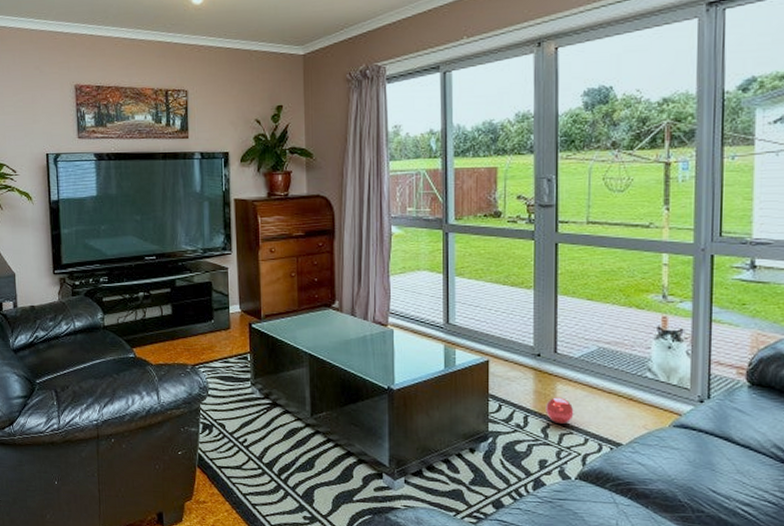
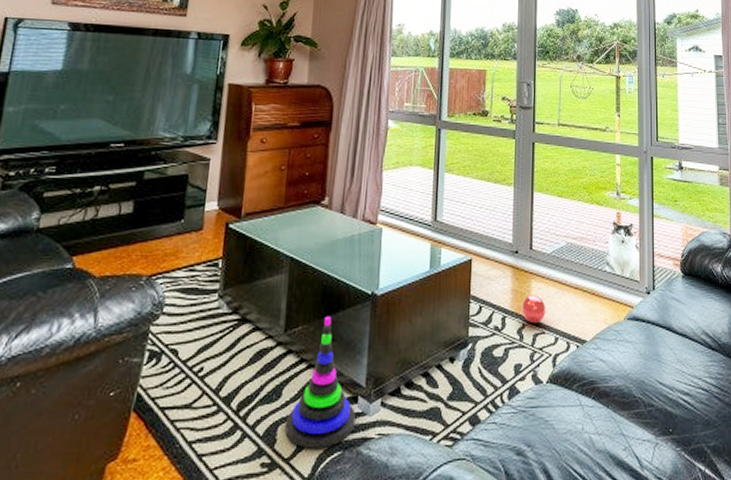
stacking toy: none [319,405,382,511] -> present [284,316,356,449]

